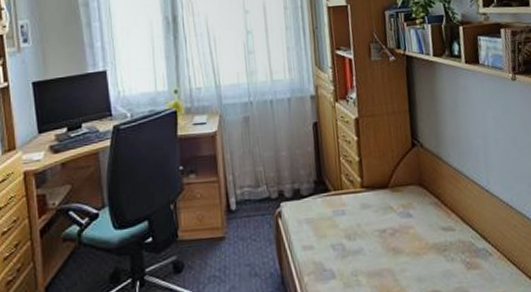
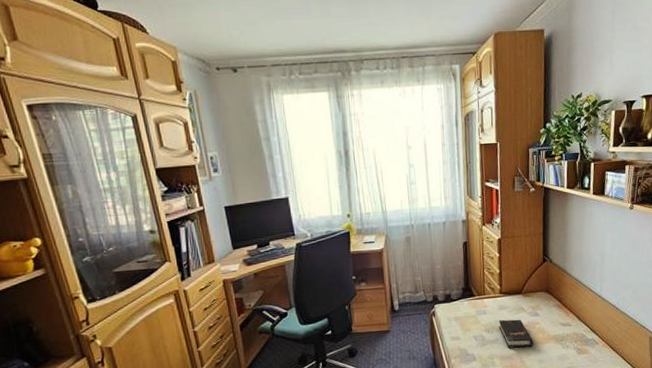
hardback book: none [361,221,408,262] -> present [498,319,533,349]

